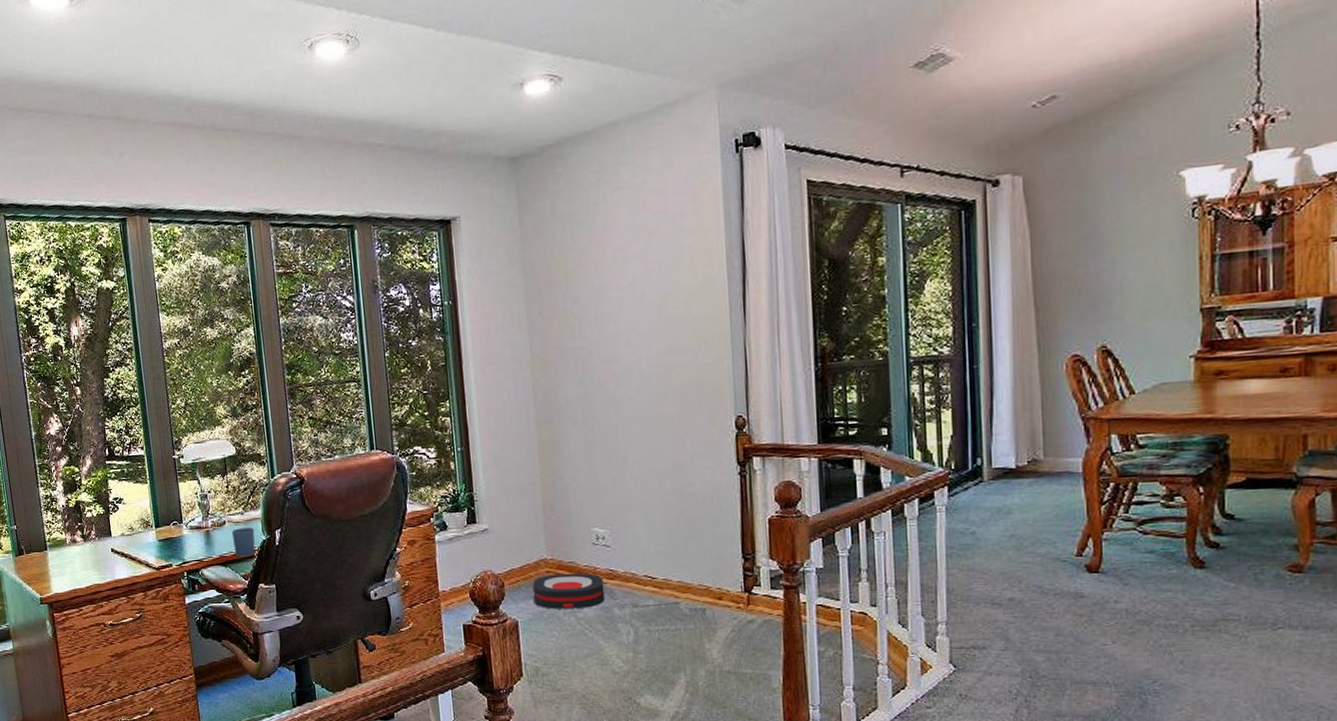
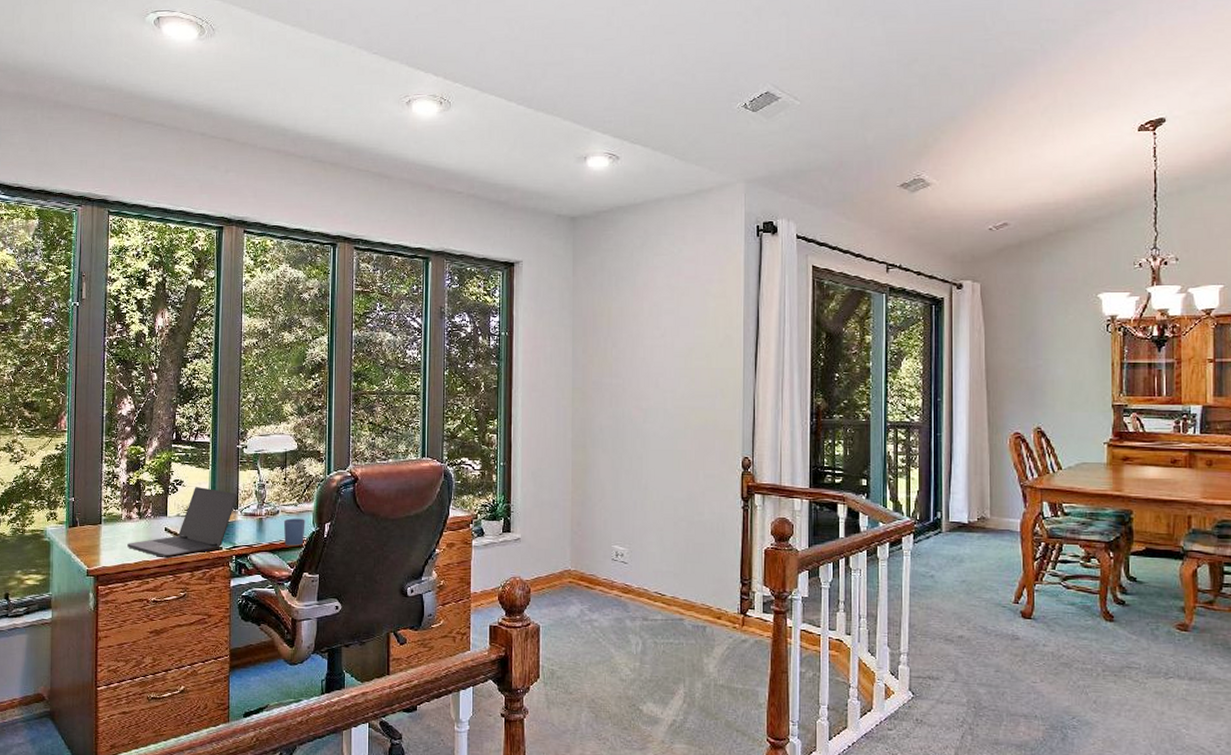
laptop: none [76,502,181,580] -> present [127,486,238,559]
robot vacuum: present [532,572,605,610] -> none [555,584,619,618]

